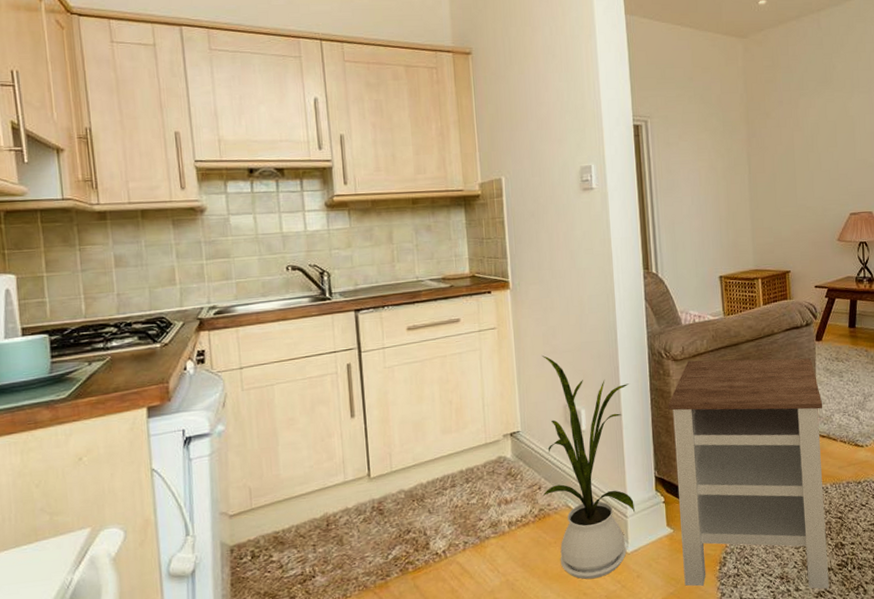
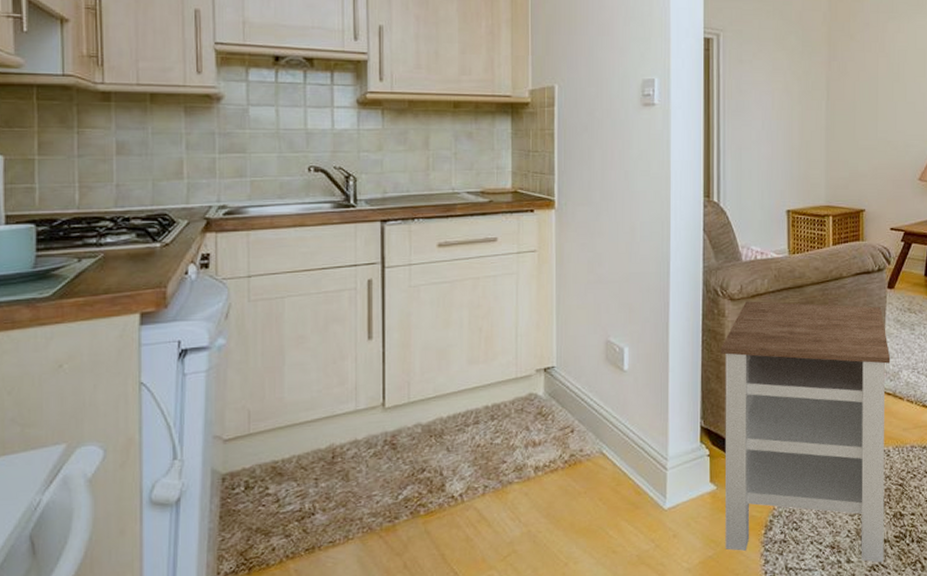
house plant: present [541,355,636,580] -> none [575,285,680,536]

